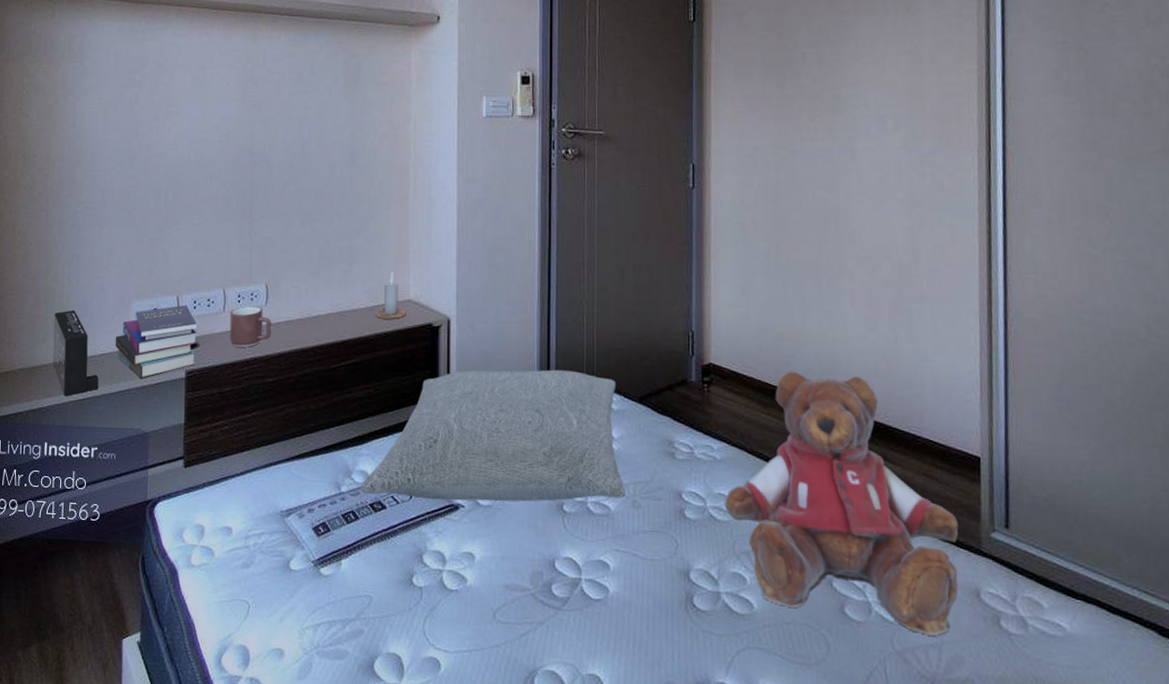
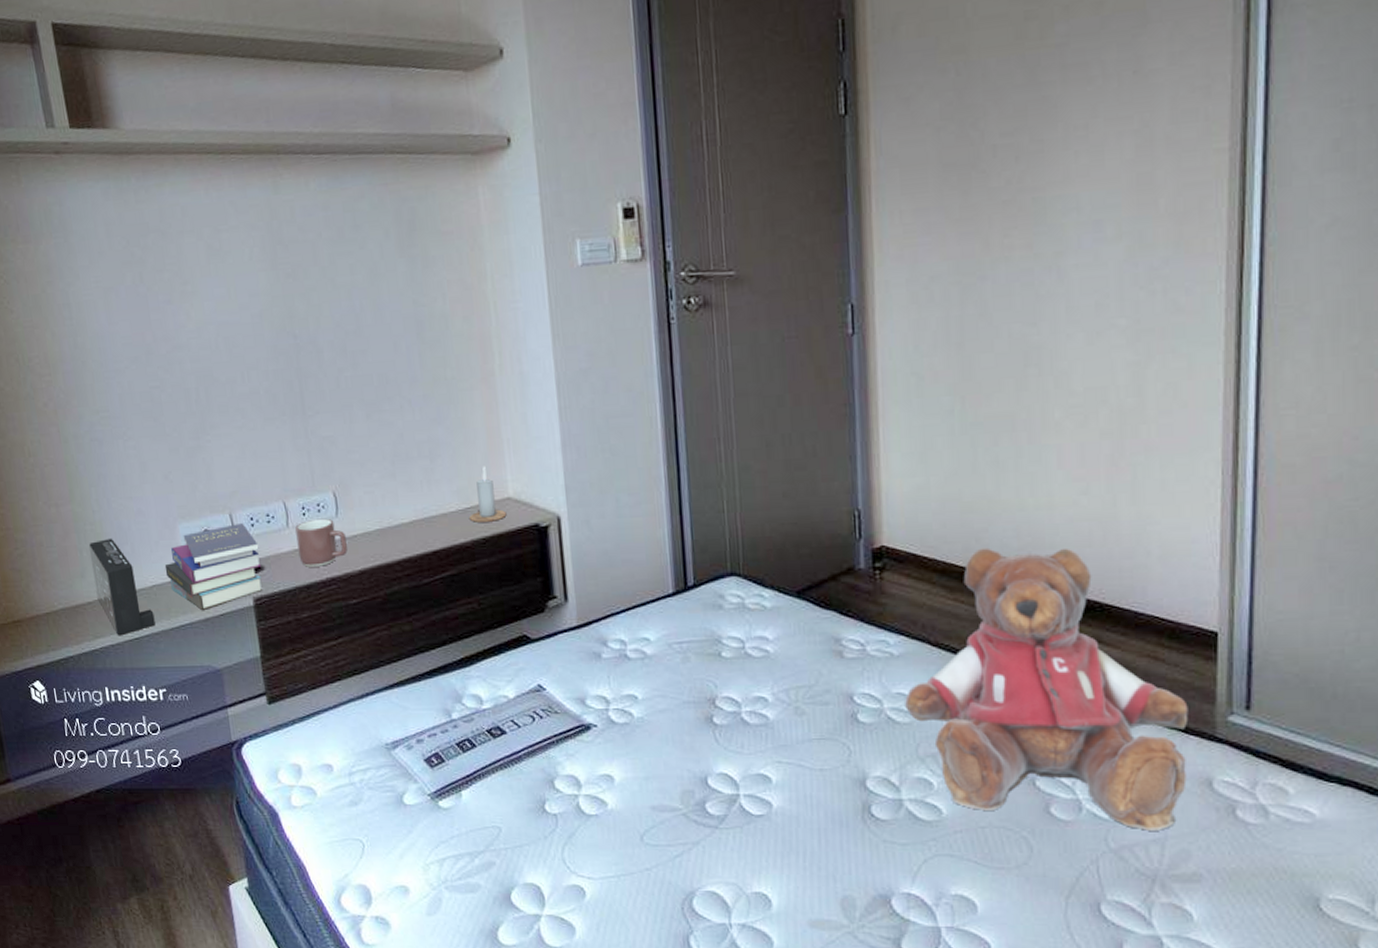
pillow: present [361,369,625,502] -> none [474,566,786,721]

